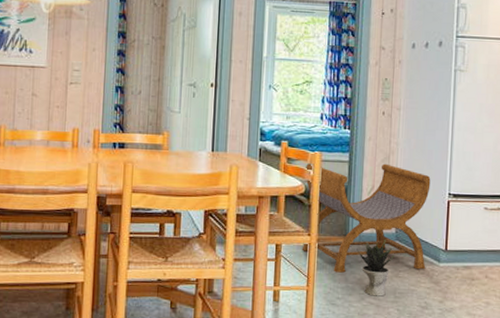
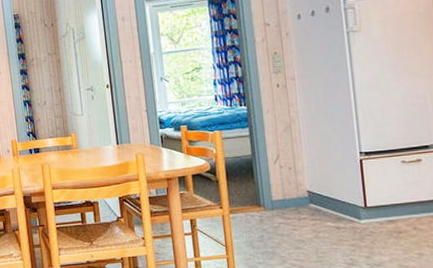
stool: present [303,163,431,273] -> none [208,132,346,240]
potted plant: present [356,239,394,297] -> none [271,203,311,258]

